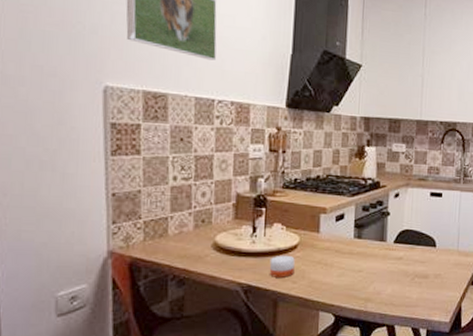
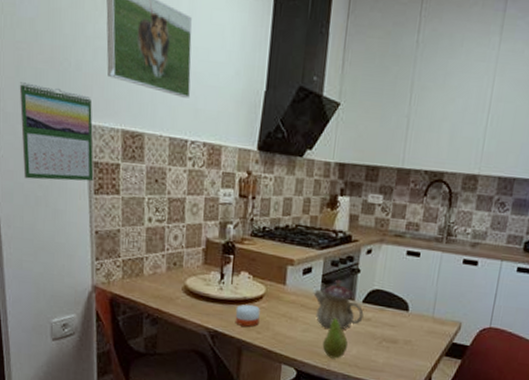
calendar: none [22,44,111,143] -> present [19,82,94,182]
teapot: none [348,223,396,271] -> present [314,279,364,329]
fruit: none [358,257,382,299] -> present [322,314,348,359]

